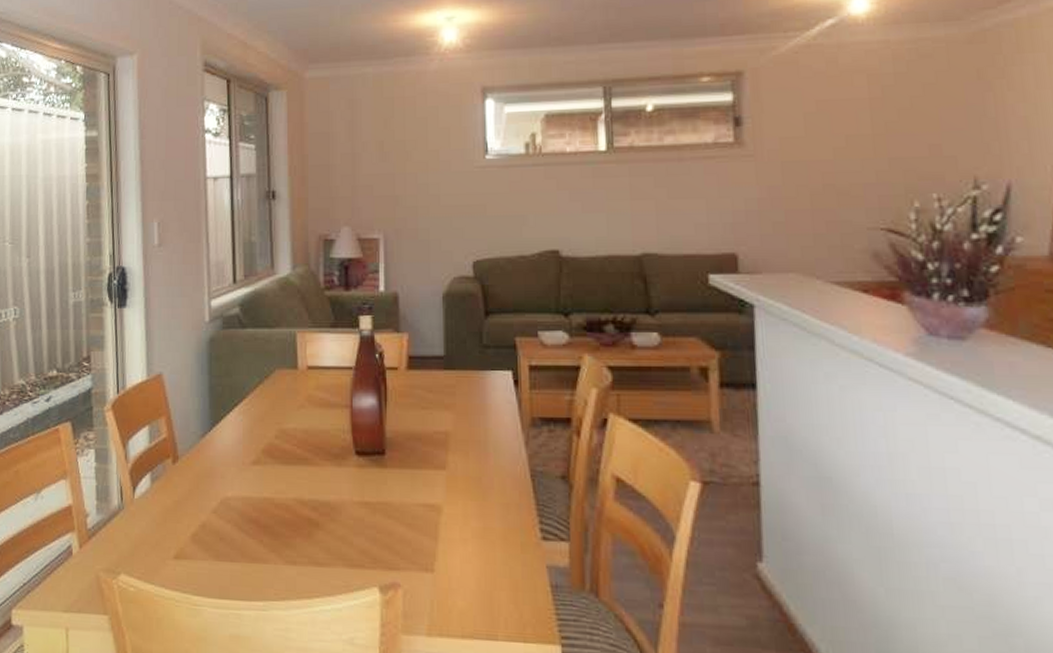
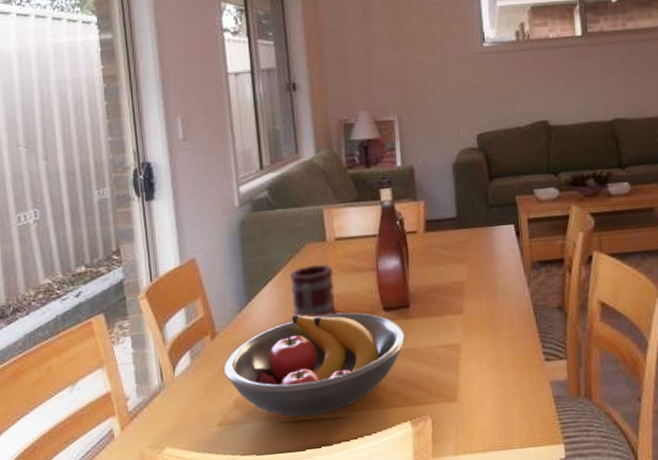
fruit bowl: none [184,446,379,564] -> present [224,312,406,417]
mug: none [256,393,304,453] -> present [289,263,336,318]

